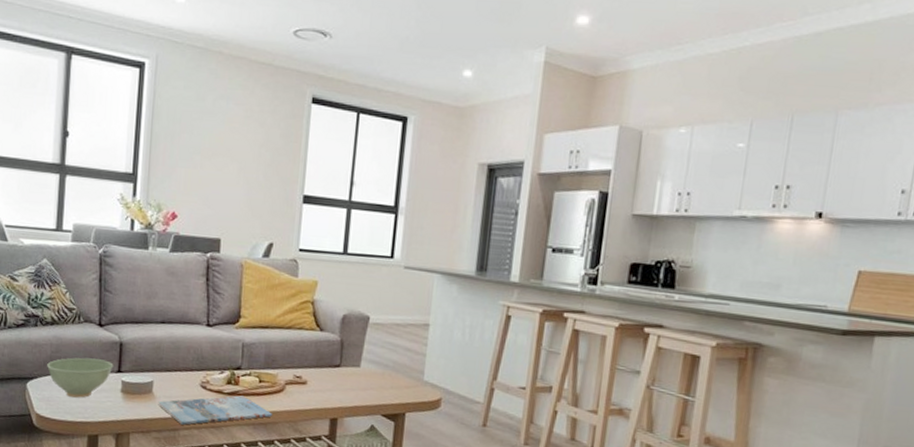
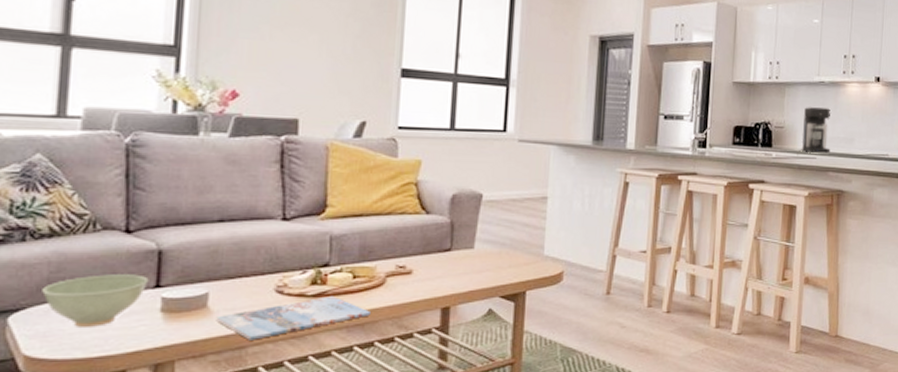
coffee maker: none [712,245,752,300] -> present [802,107,831,153]

